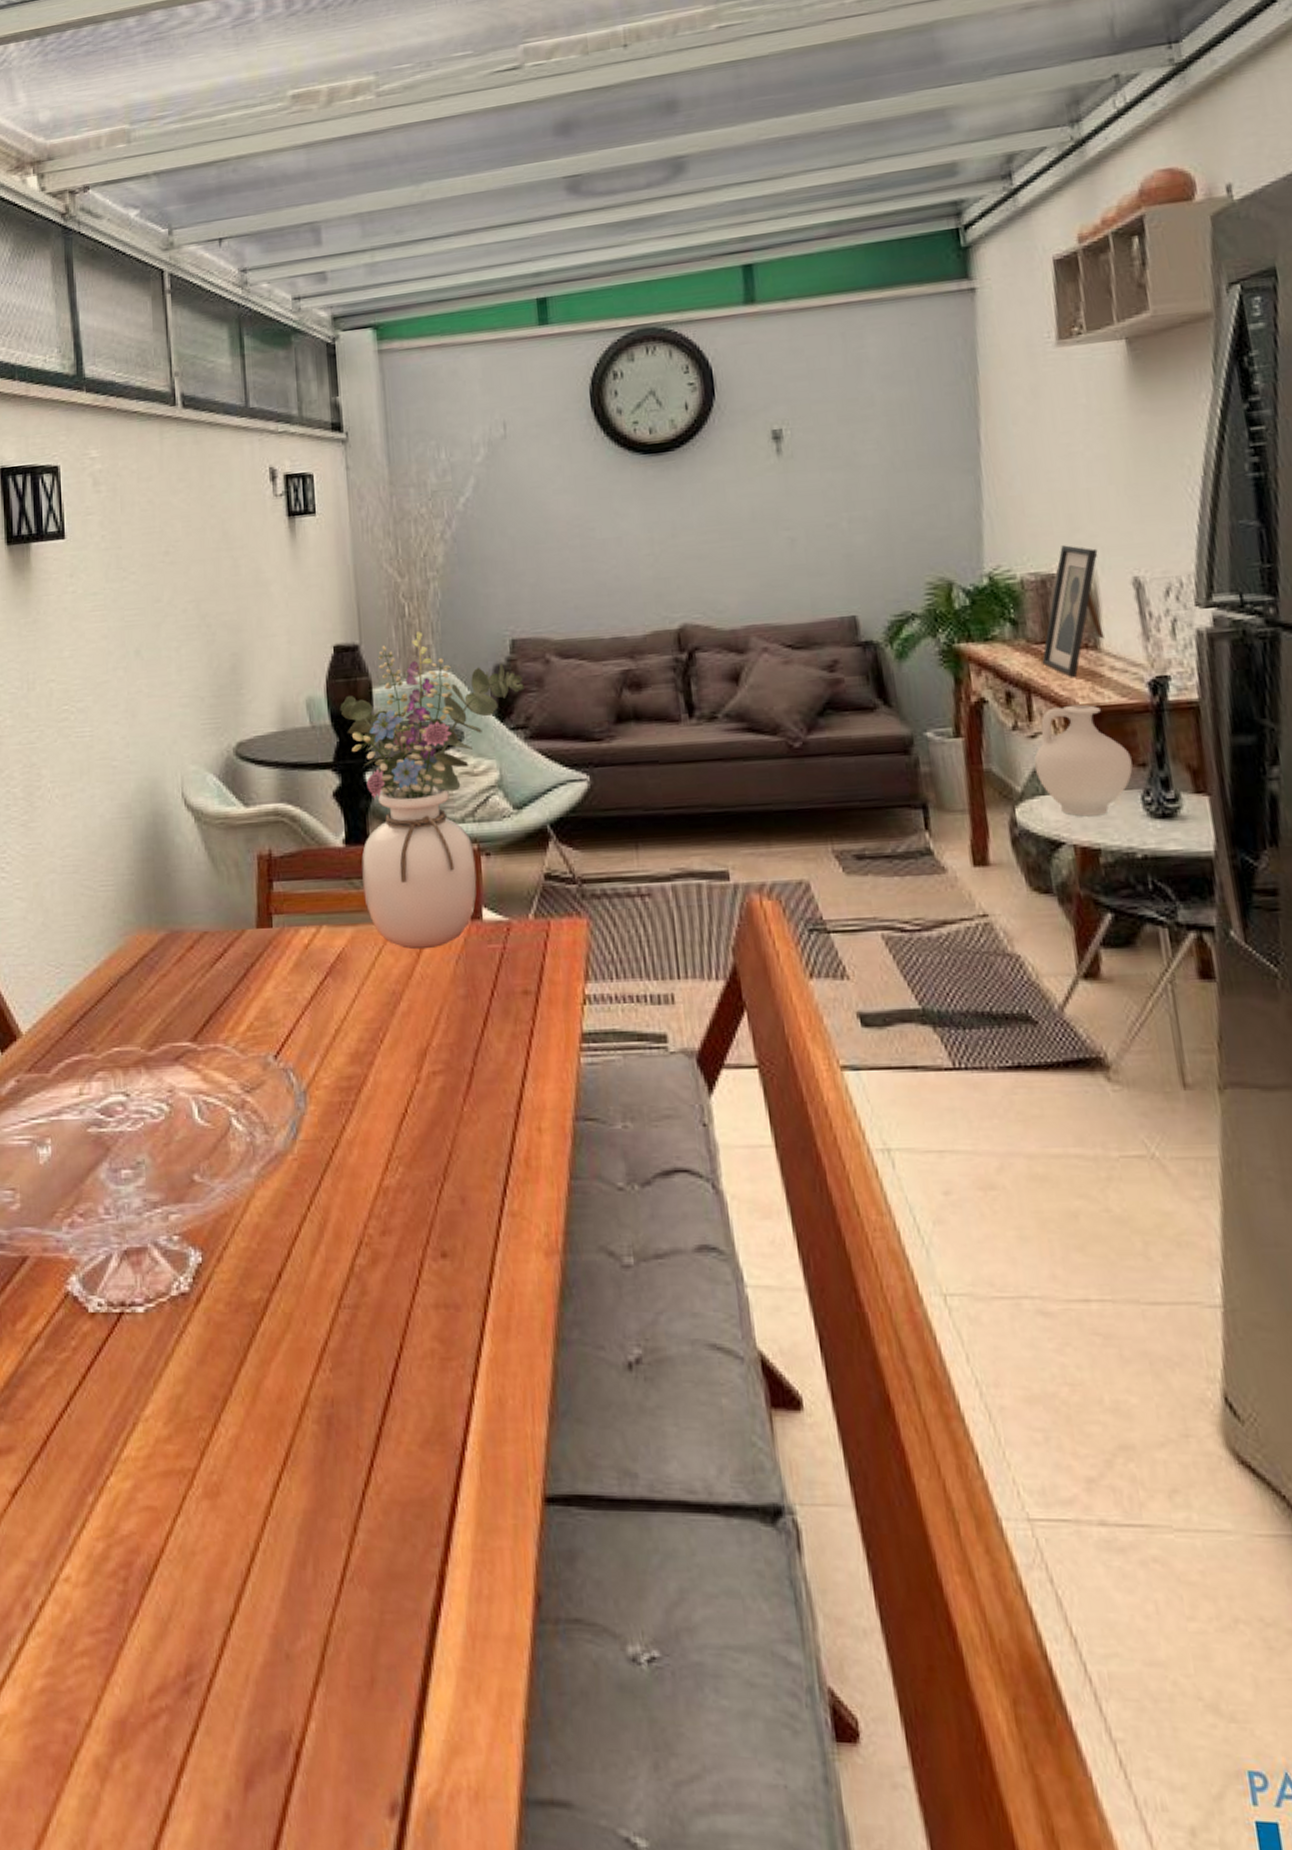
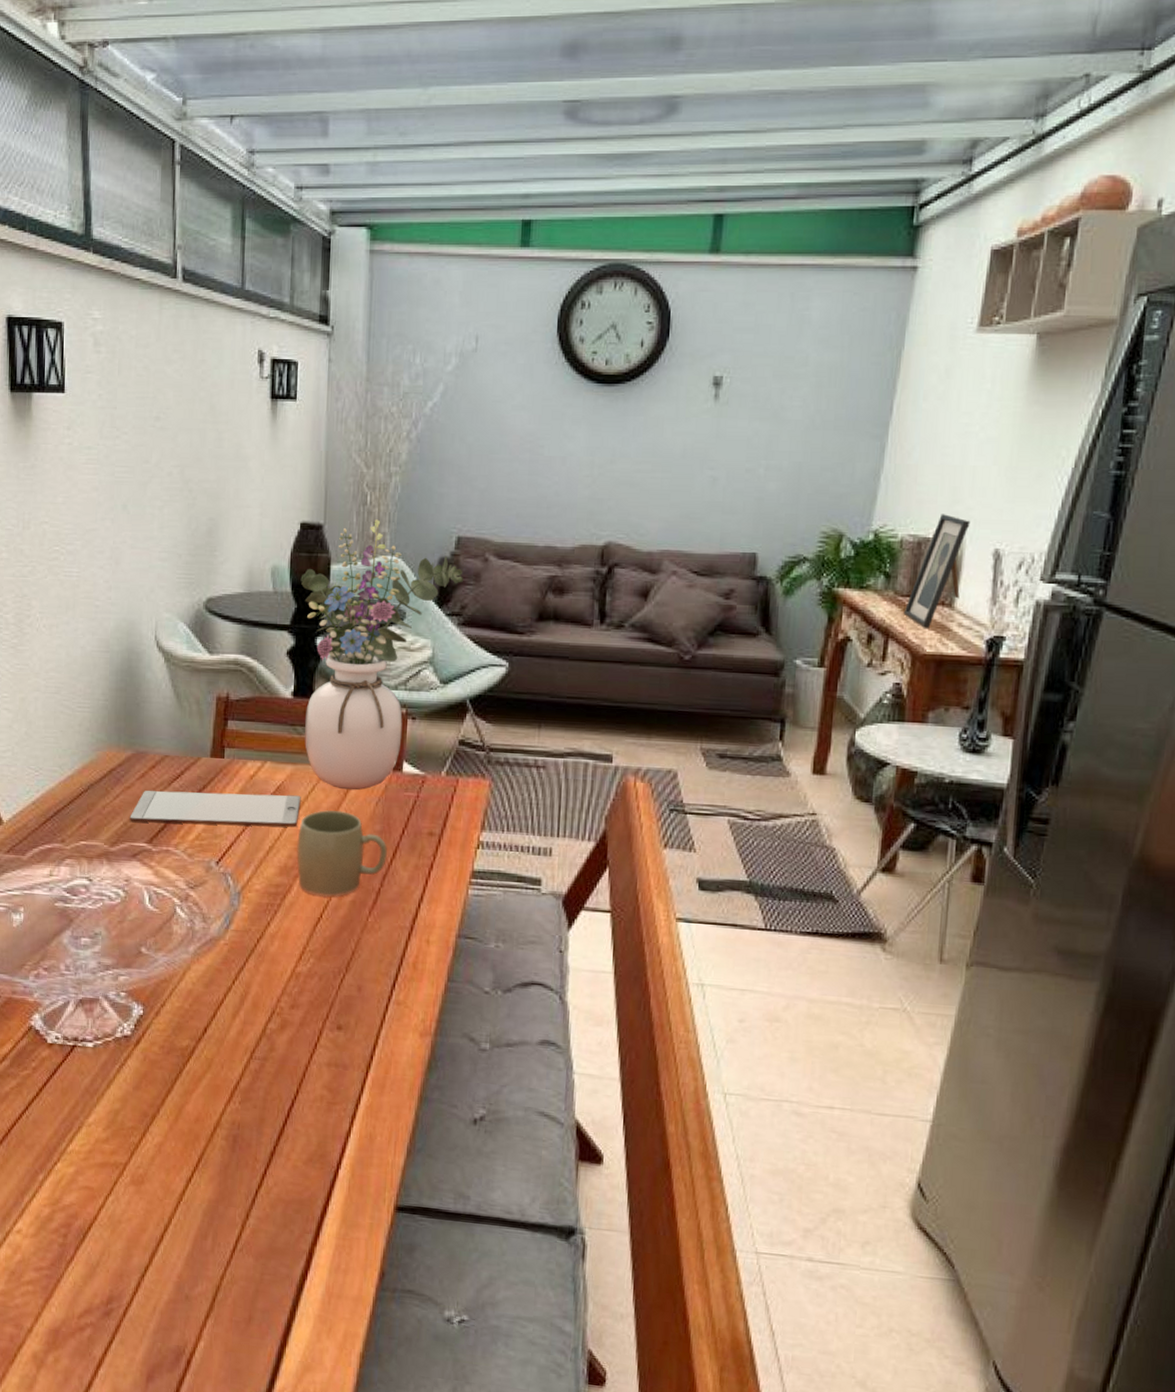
tablet: none [168,963,367,1017] -> present [129,790,301,827]
mug: none [367,975,478,1085] -> present [296,809,388,897]
ceramic jug: present [1034,704,1133,817] -> none [879,651,959,745]

